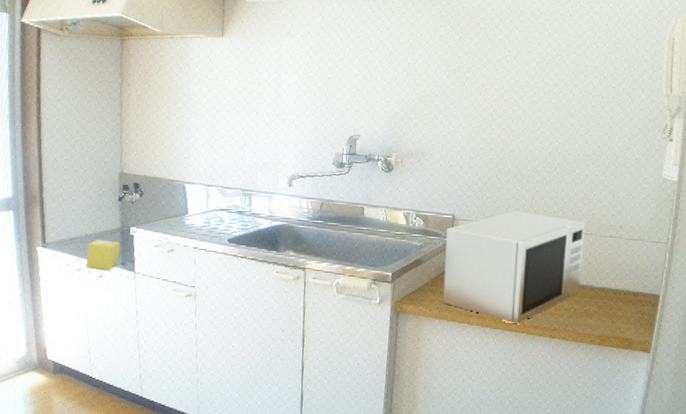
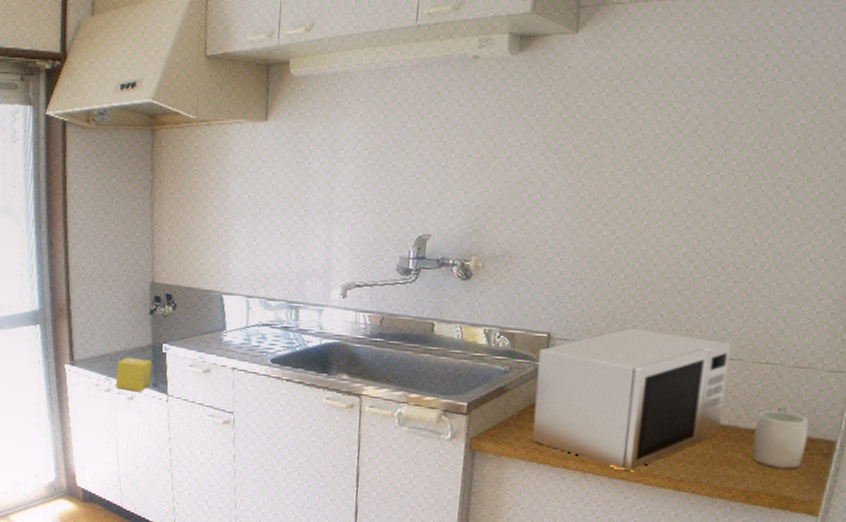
mug: none [603,272,641,317] -> present [752,409,809,469]

